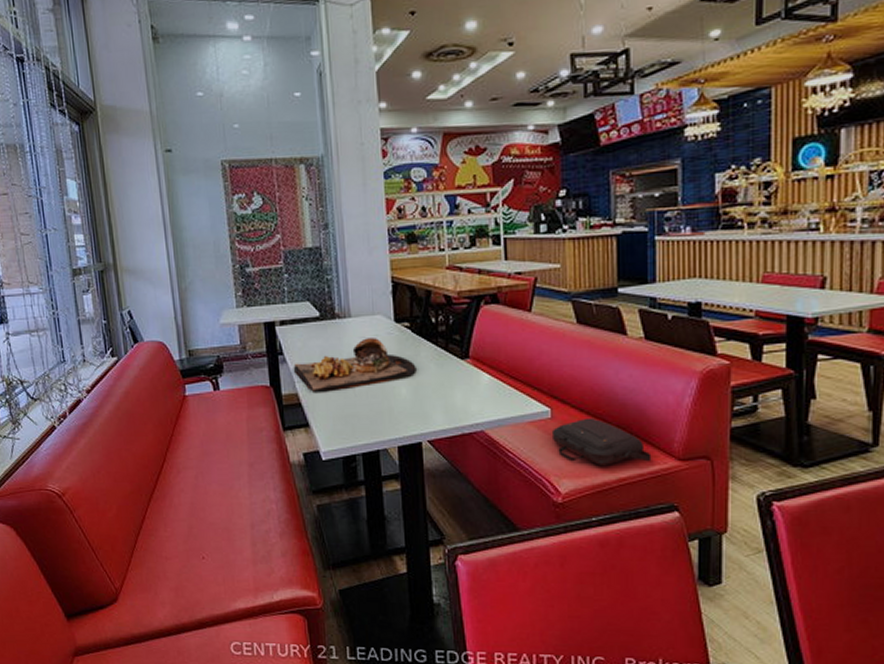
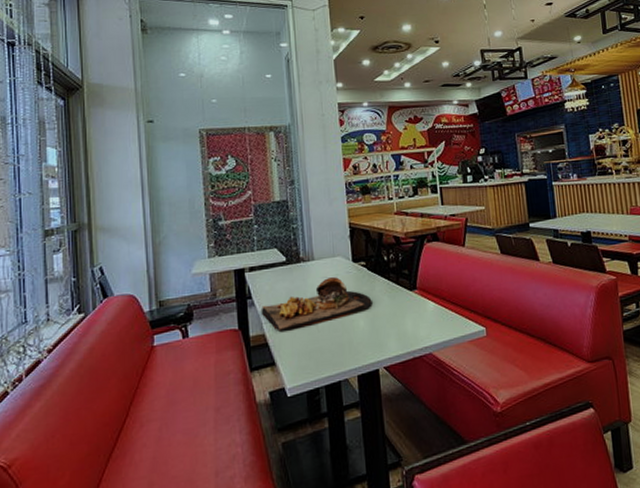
laptop bag: present [551,417,652,467] -> none [487,332,568,375]

